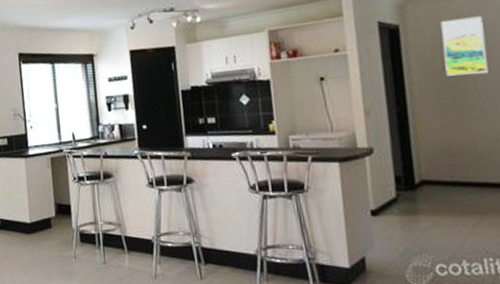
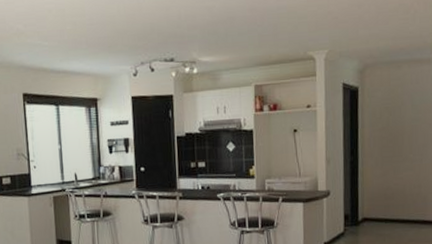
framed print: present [440,15,488,76] -> none [389,83,420,133]

